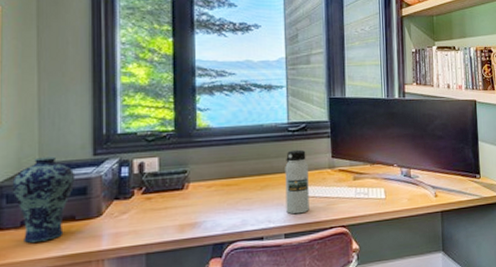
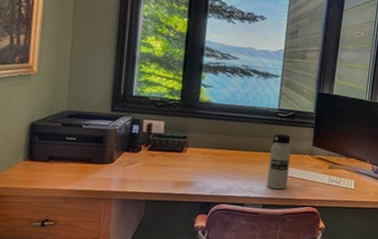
vase: present [12,156,76,243] -> none [43,105,95,176]

